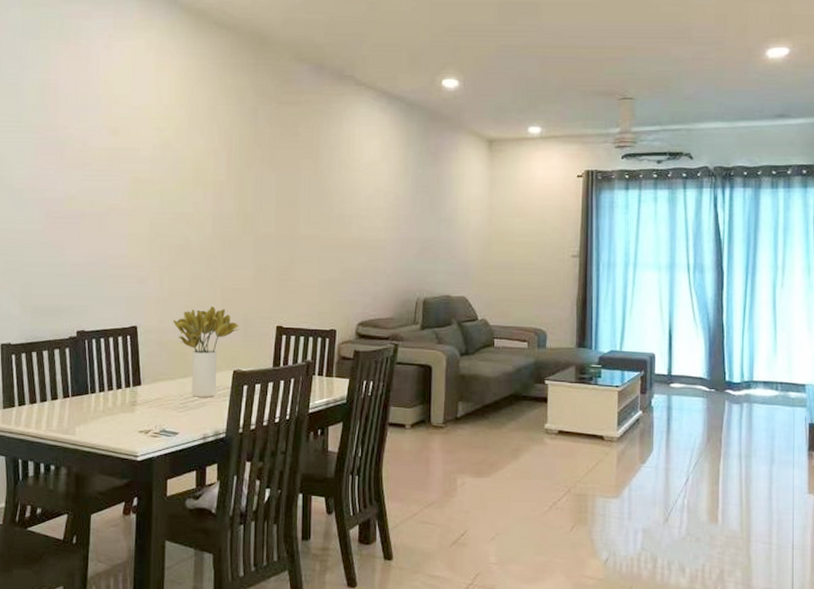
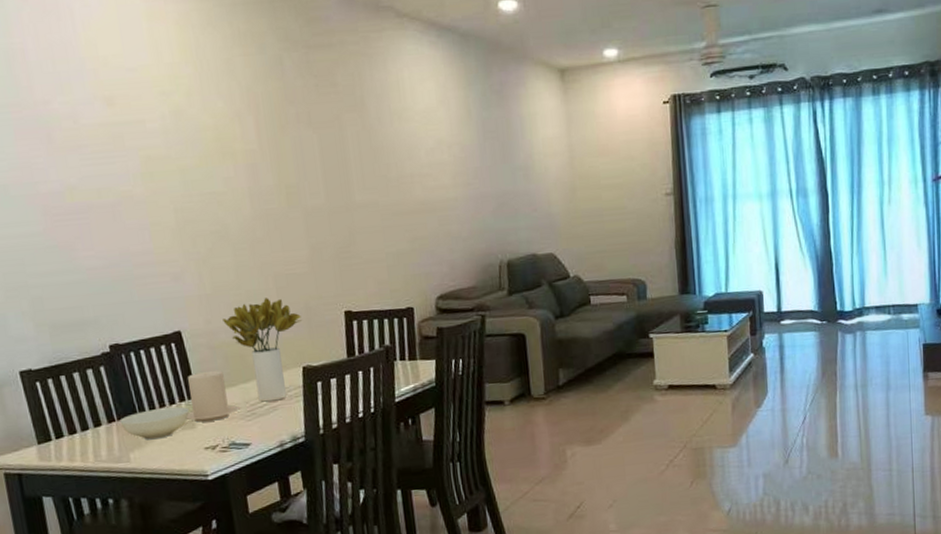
bowl: none [73,391,133,418] -> present [119,406,190,440]
candle: none [129,363,175,408] -> present [187,370,240,423]

